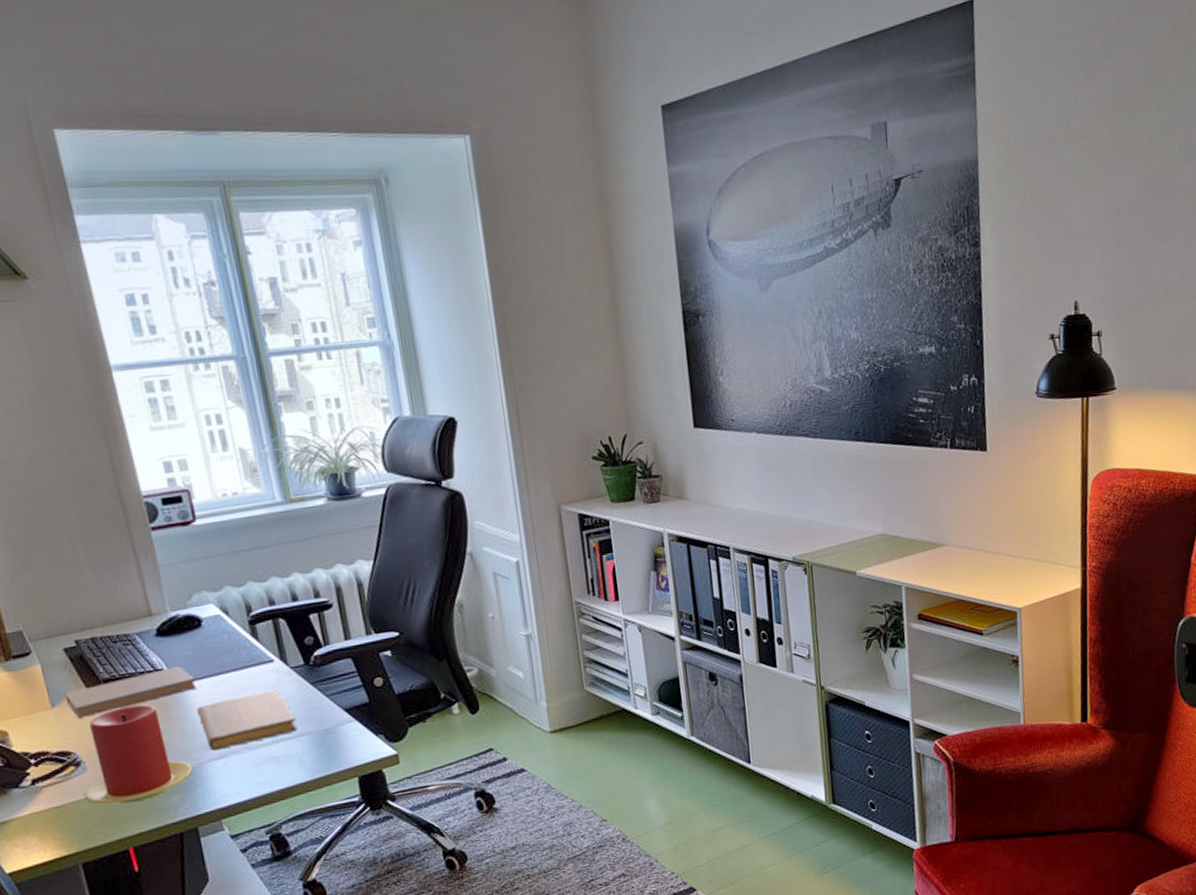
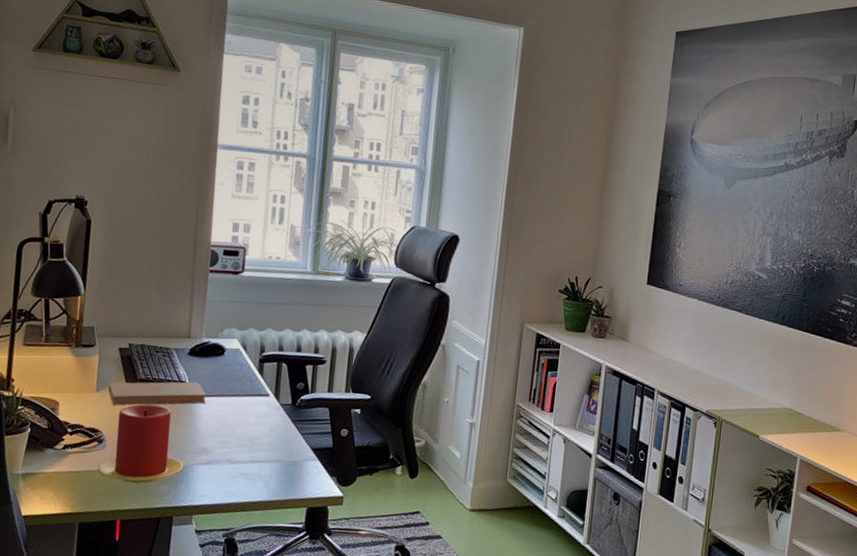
notebook: present [196,690,298,751] -> none [199,417,273,458]

